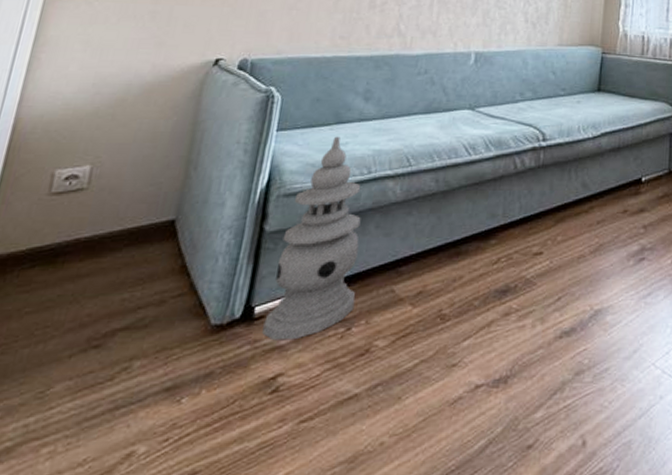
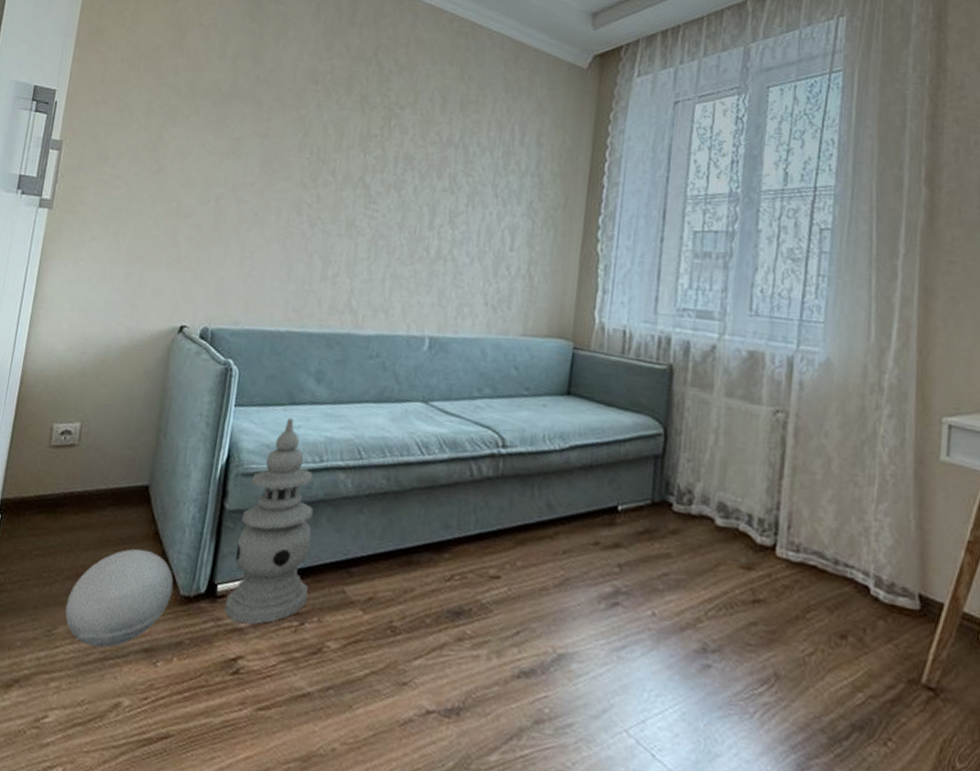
ball: none [64,285,203,399] -> present [65,549,174,648]

